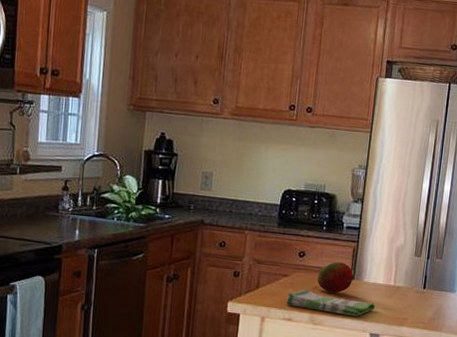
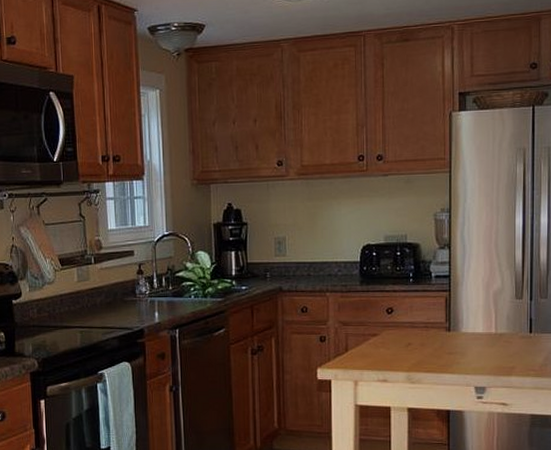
dish towel: present [285,289,376,316] -> none [378,347,478,370]
fruit: present [317,262,354,293] -> none [409,314,449,348]

